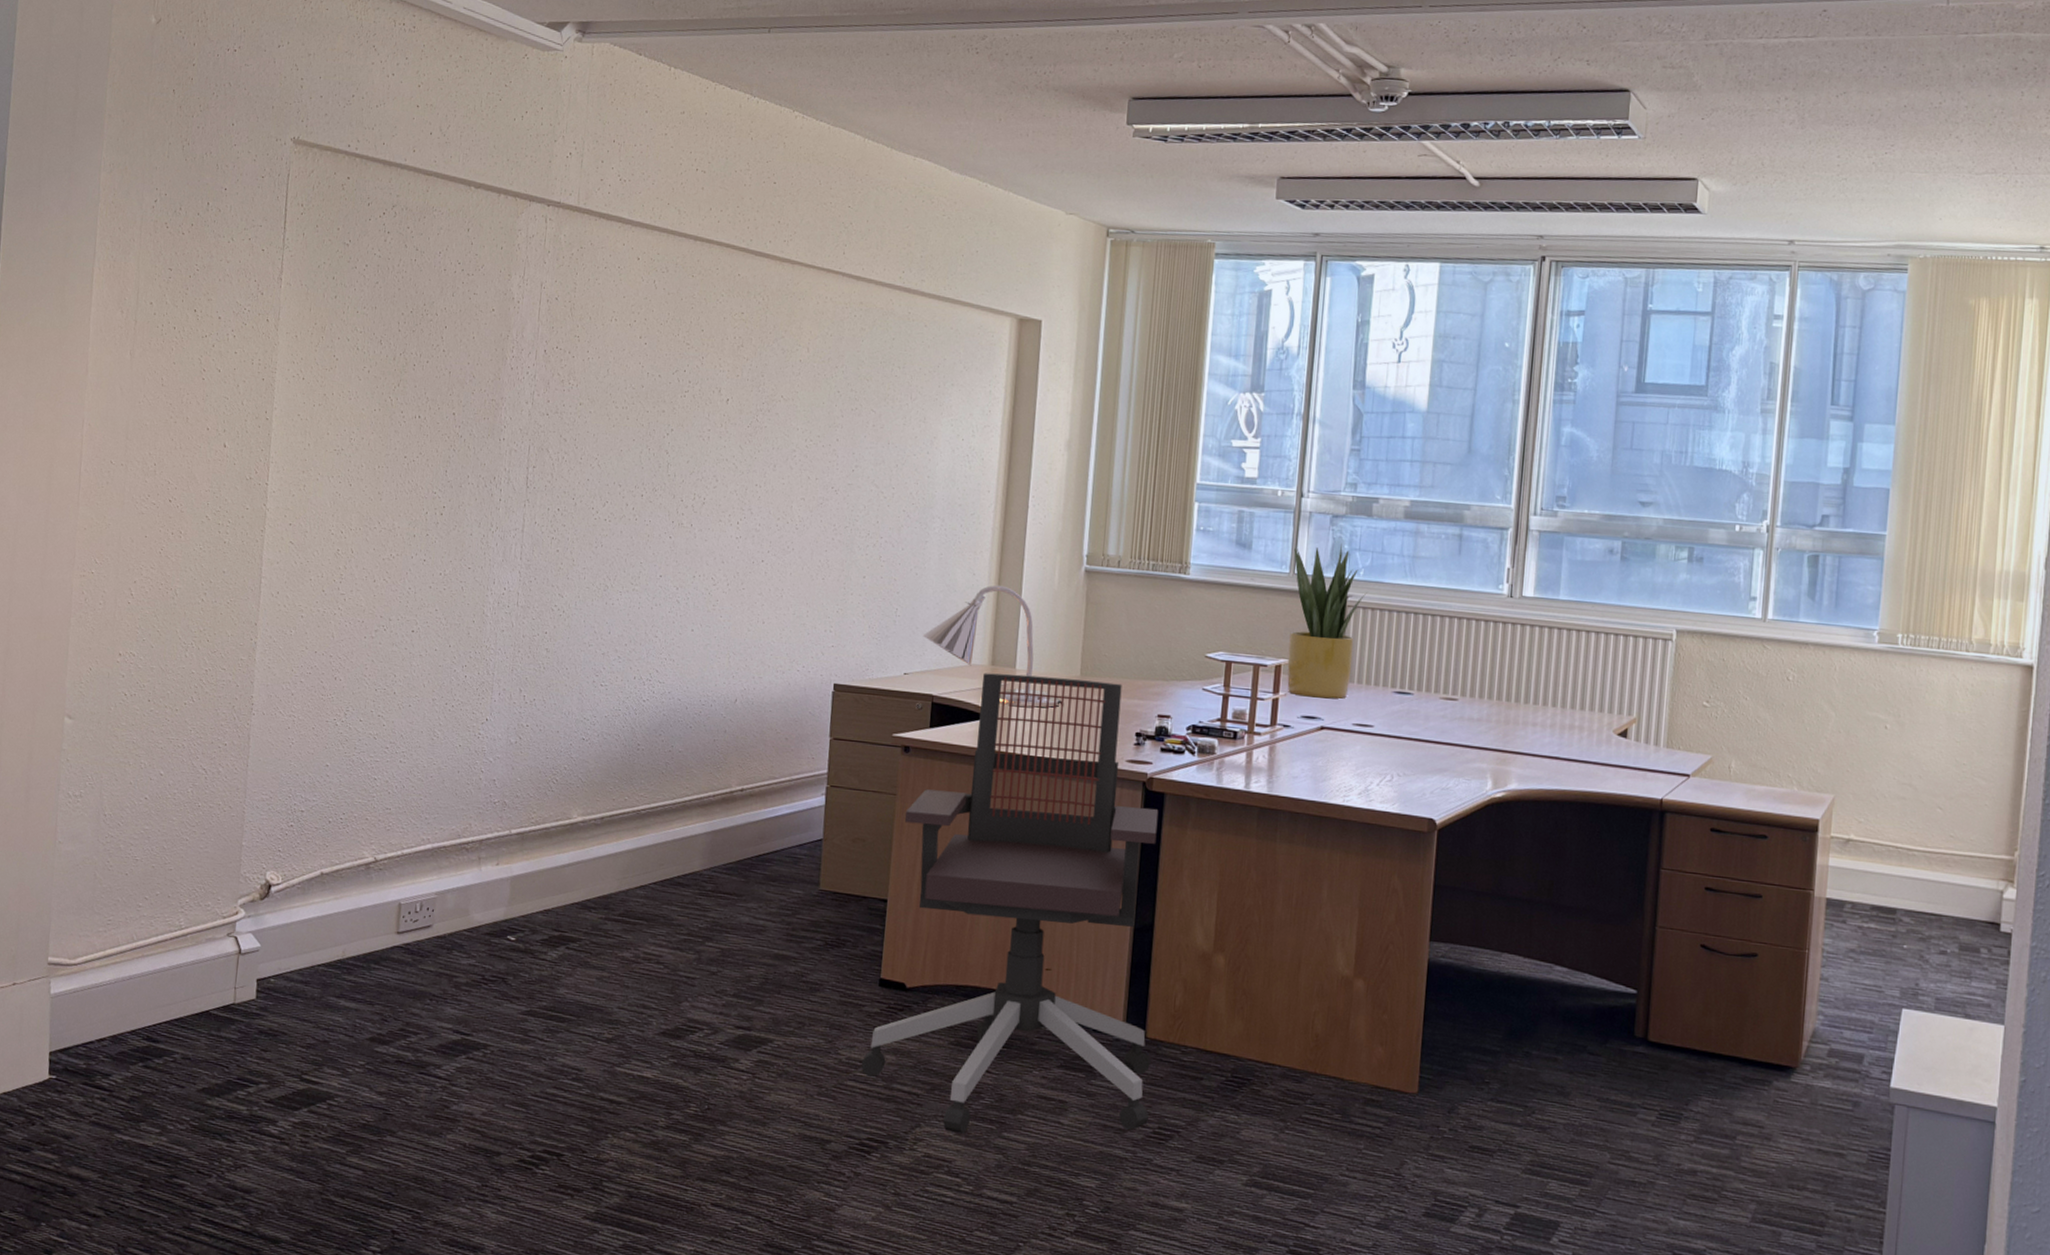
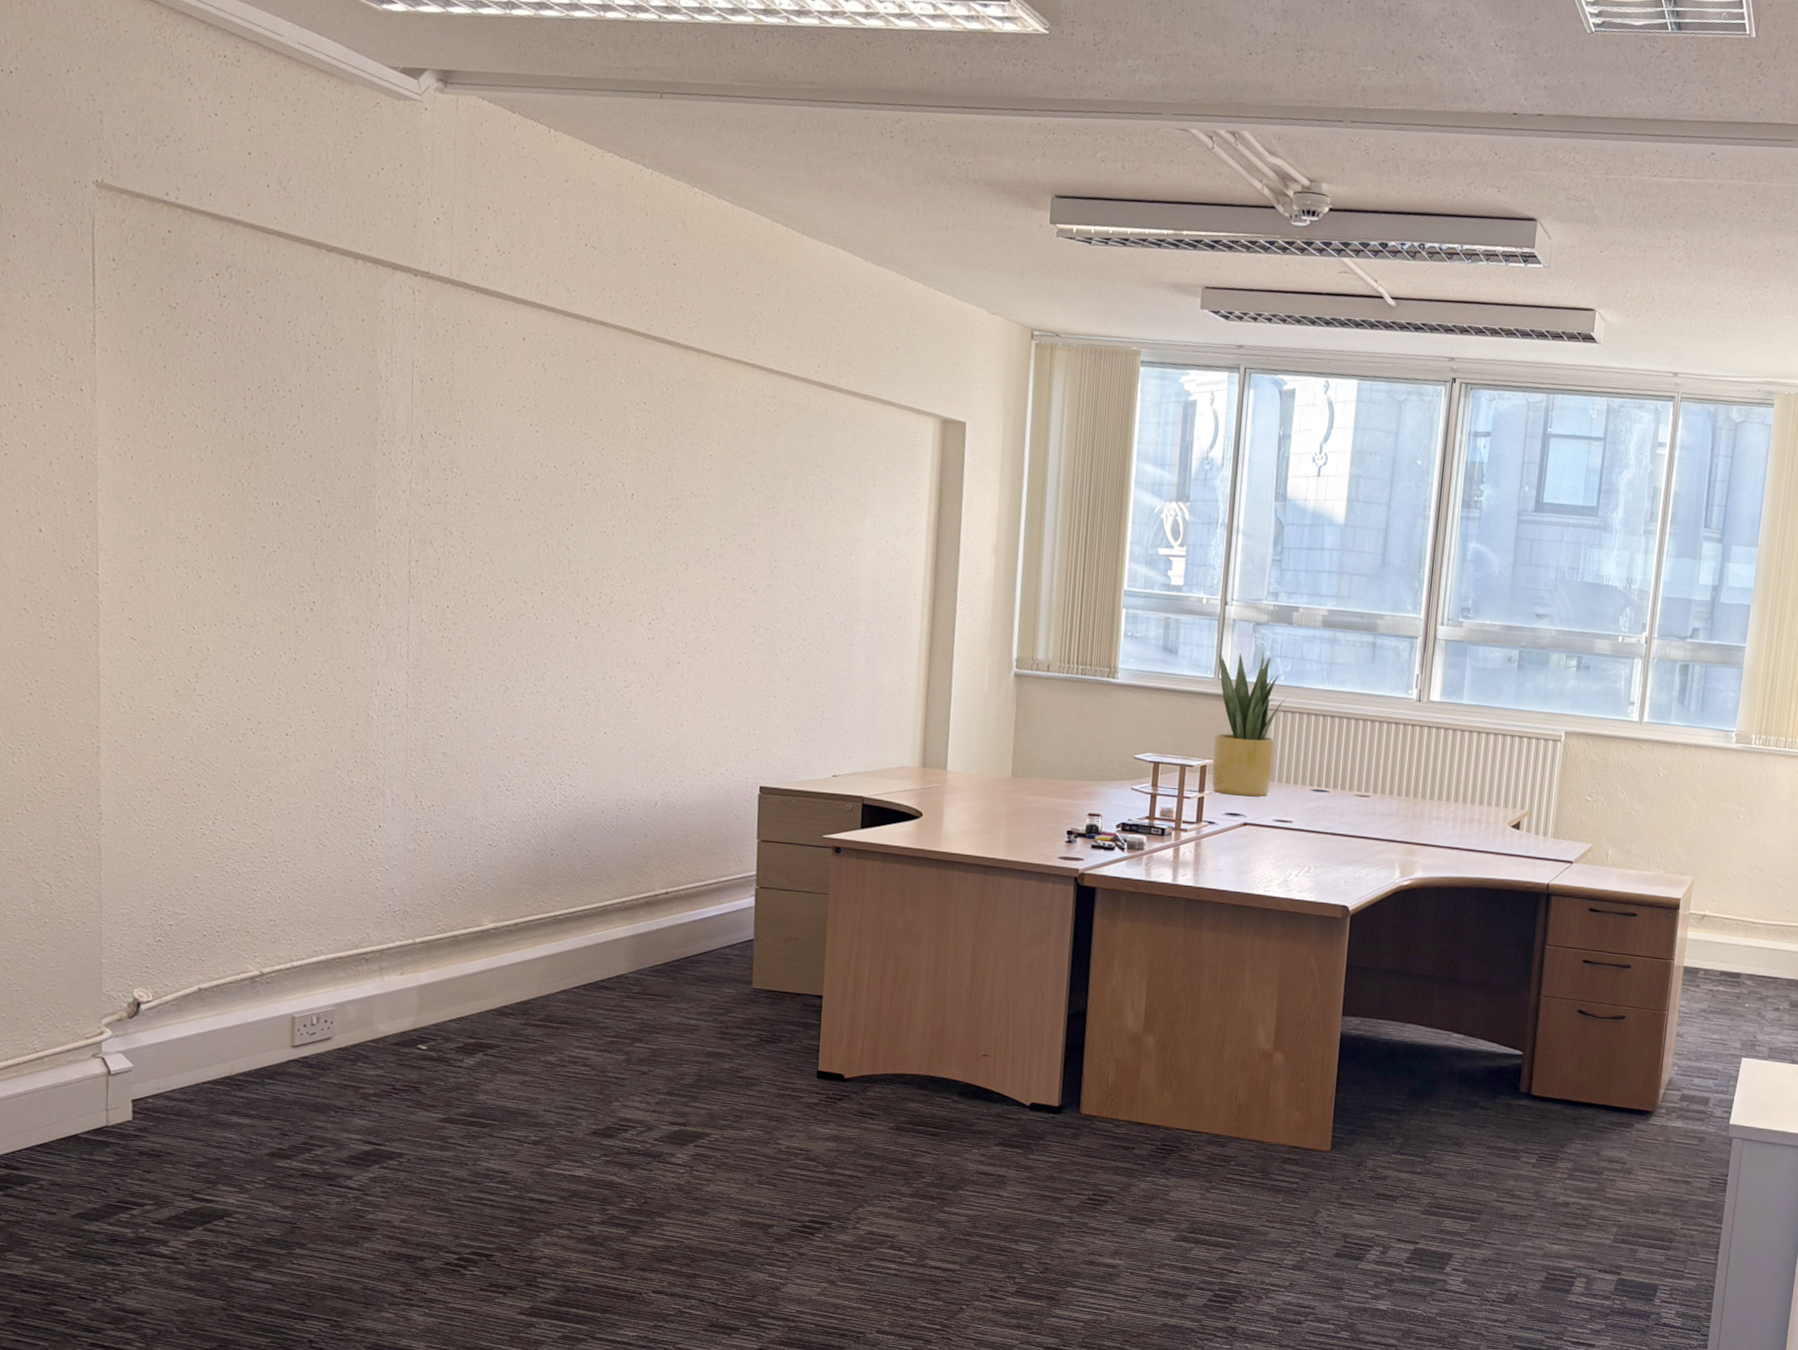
office chair: present [861,673,1159,1134] -> none [801,774,1090,1211]
table lamp: present [922,585,1065,708] -> none [850,688,997,808]

